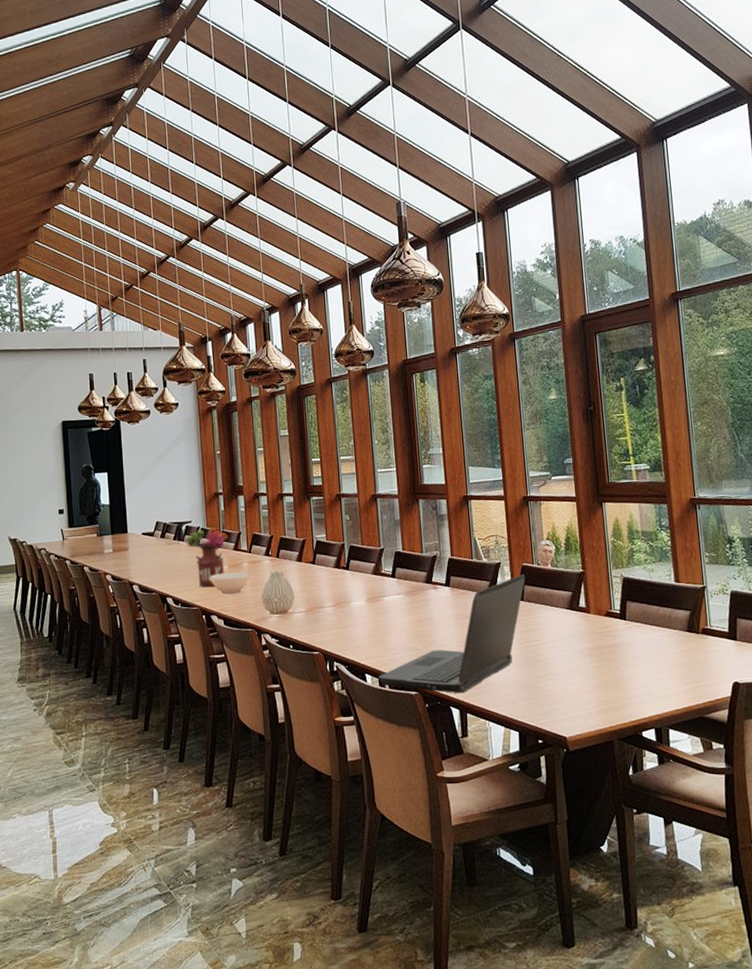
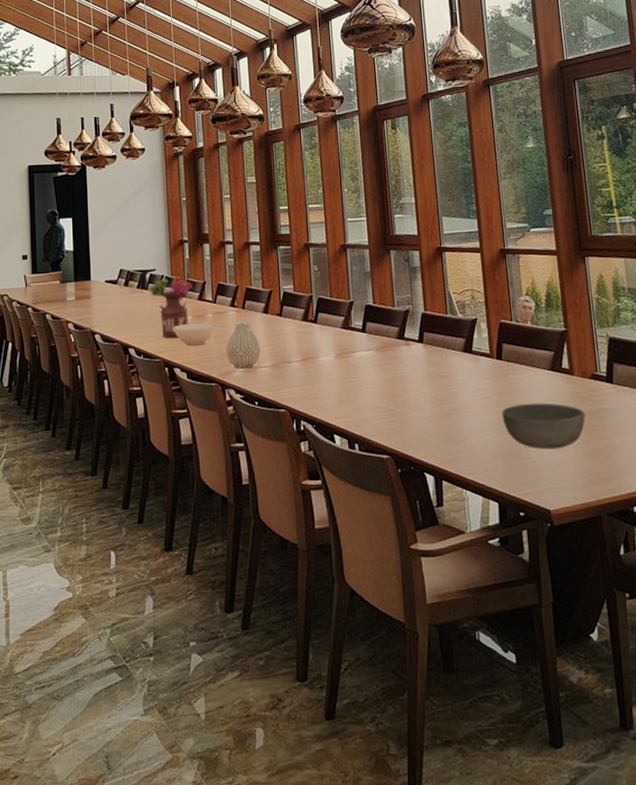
laptop computer: present [378,574,525,694] -> none [348,332,504,459]
bowl: none [522,639,600,682] -> present [501,402,586,450]

